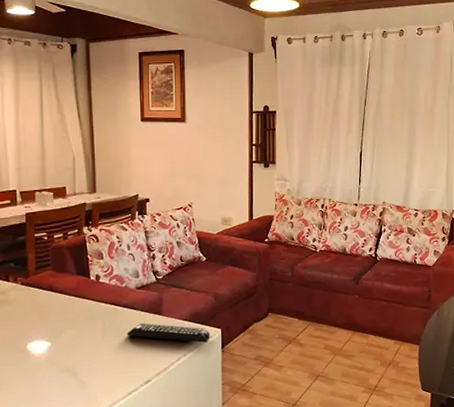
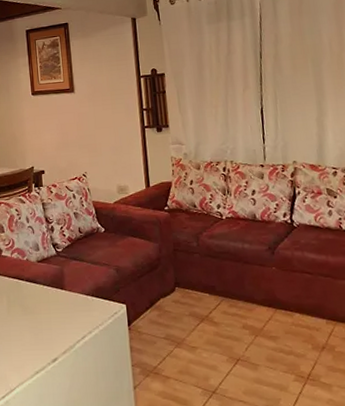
remote control: present [127,323,211,343] -> none [31,297,116,319]

